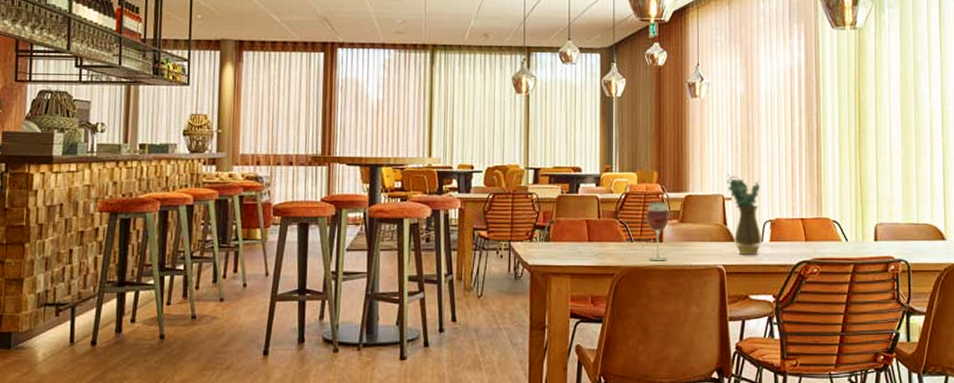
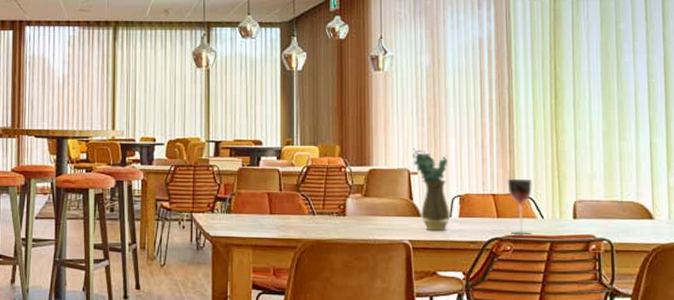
wineglass: present [647,201,669,261] -> none [329,175,352,235]
wineglass: none [815,204,838,258] -> present [507,179,532,236]

